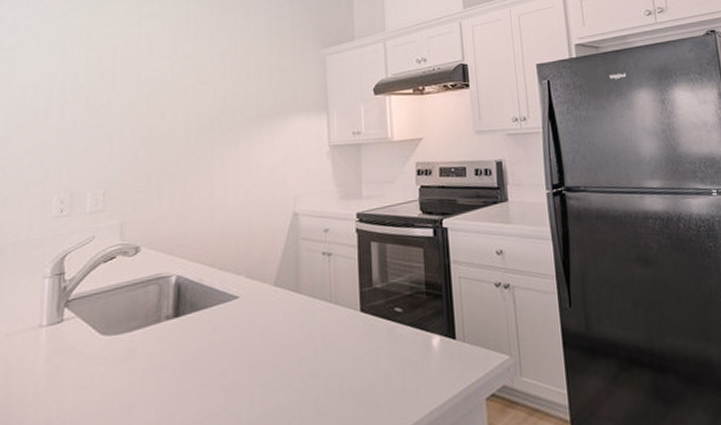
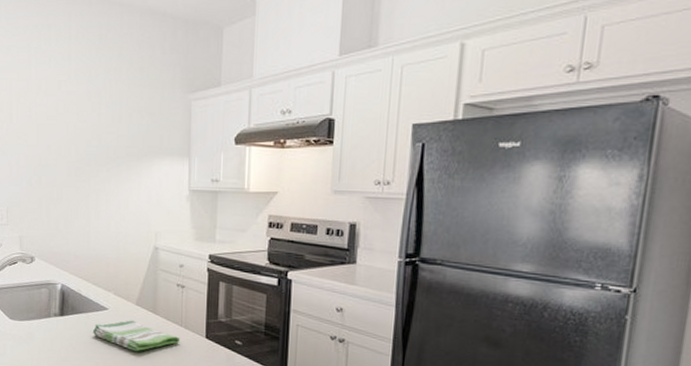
dish towel: none [218,306,331,345] -> present [92,320,180,351]

